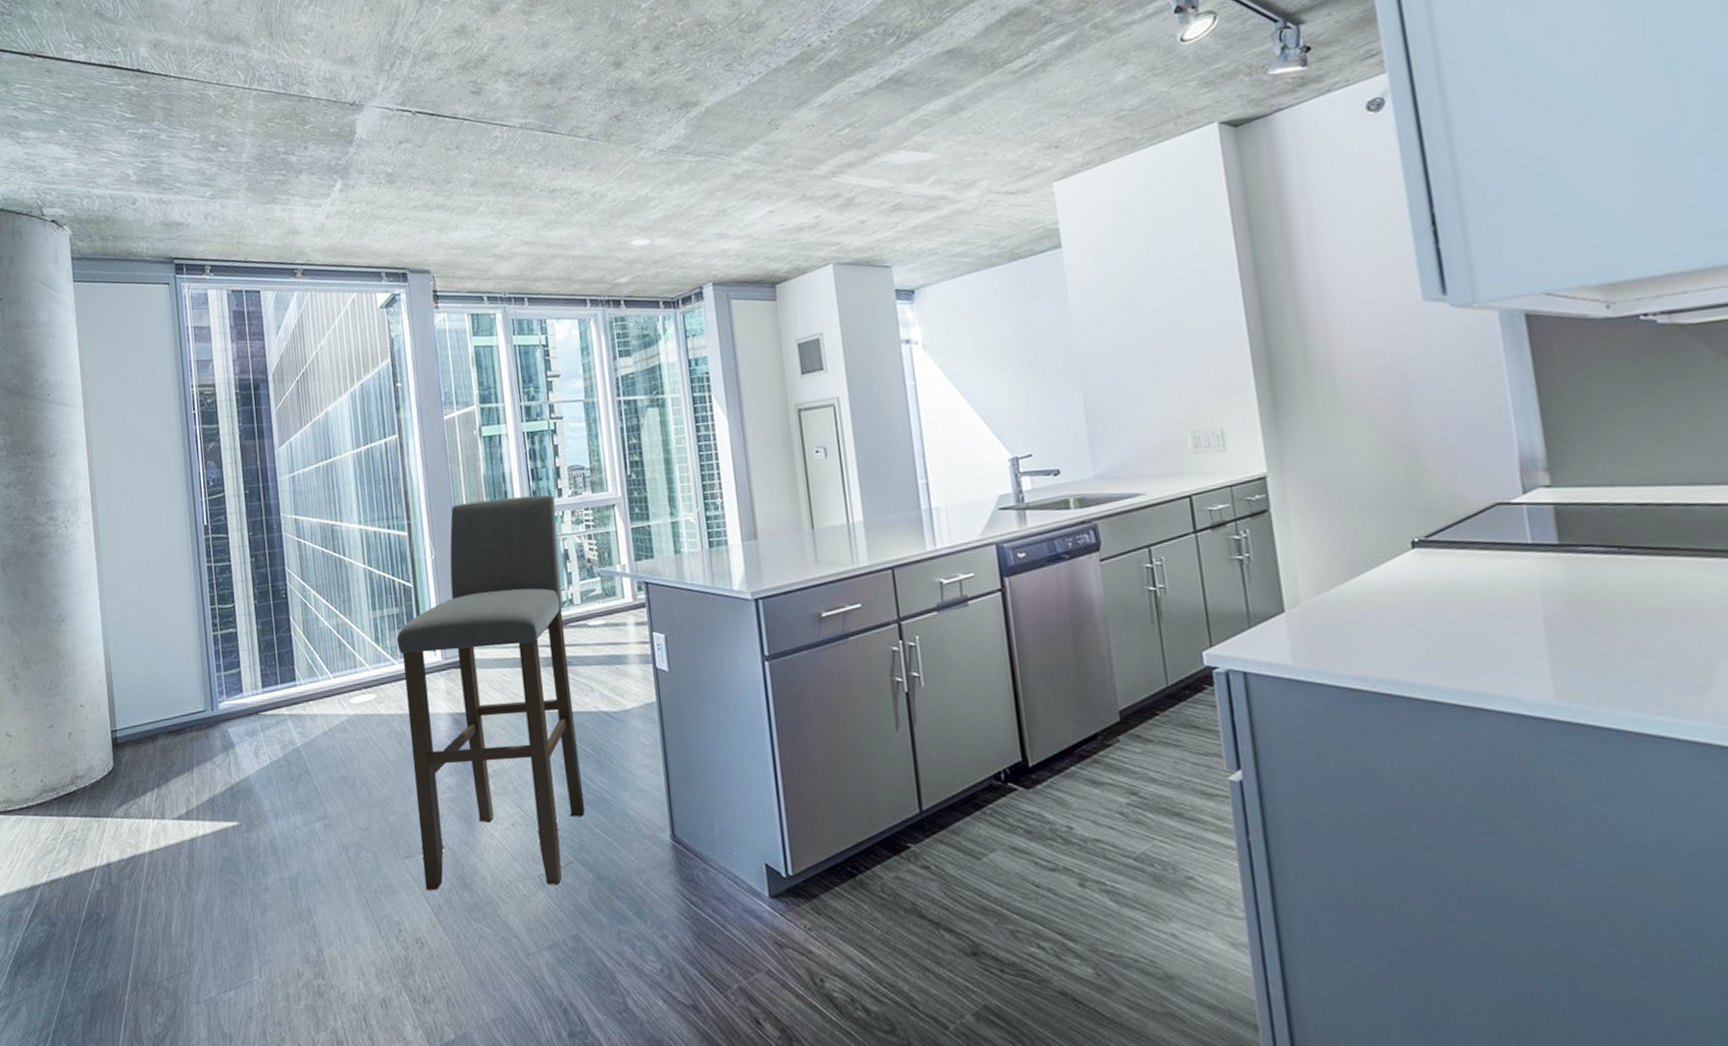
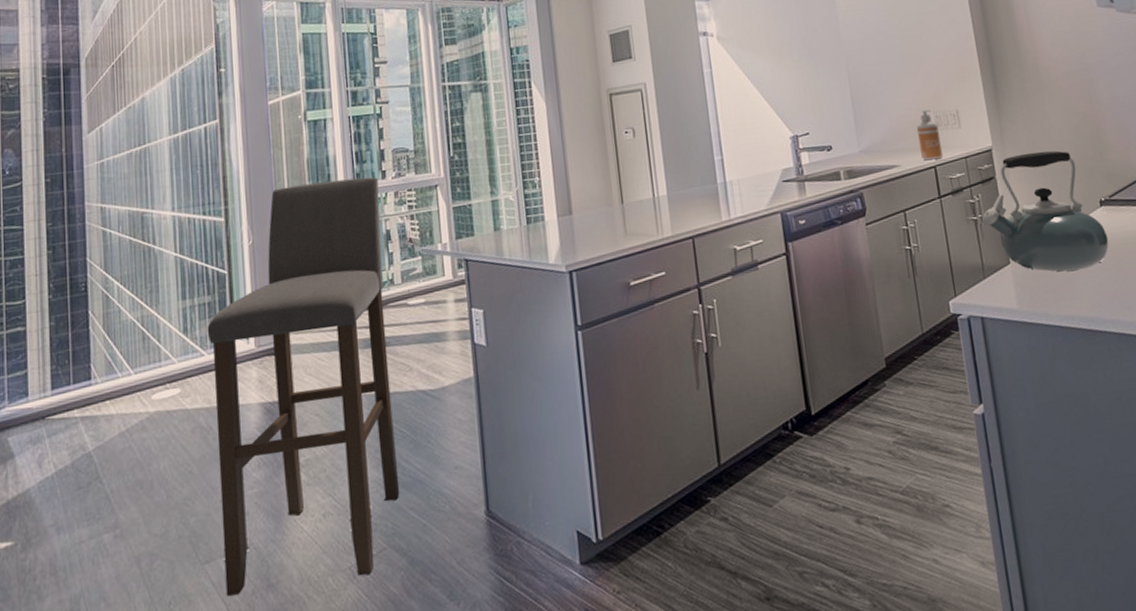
soap dispenser: none [1167,428,1202,489] -> present [916,109,944,161]
kettle: none [1250,479,1422,624] -> present [982,150,1109,272]

